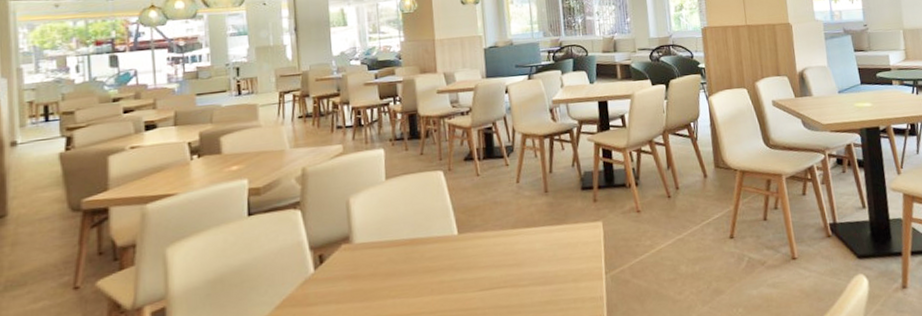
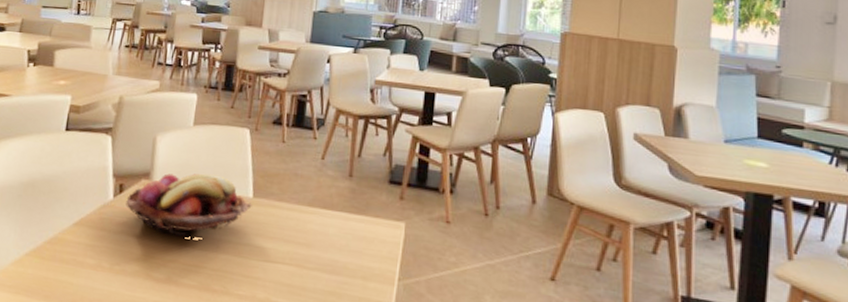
fruit basket: none [329,222,459,291] -> present [126,173,252,237]

